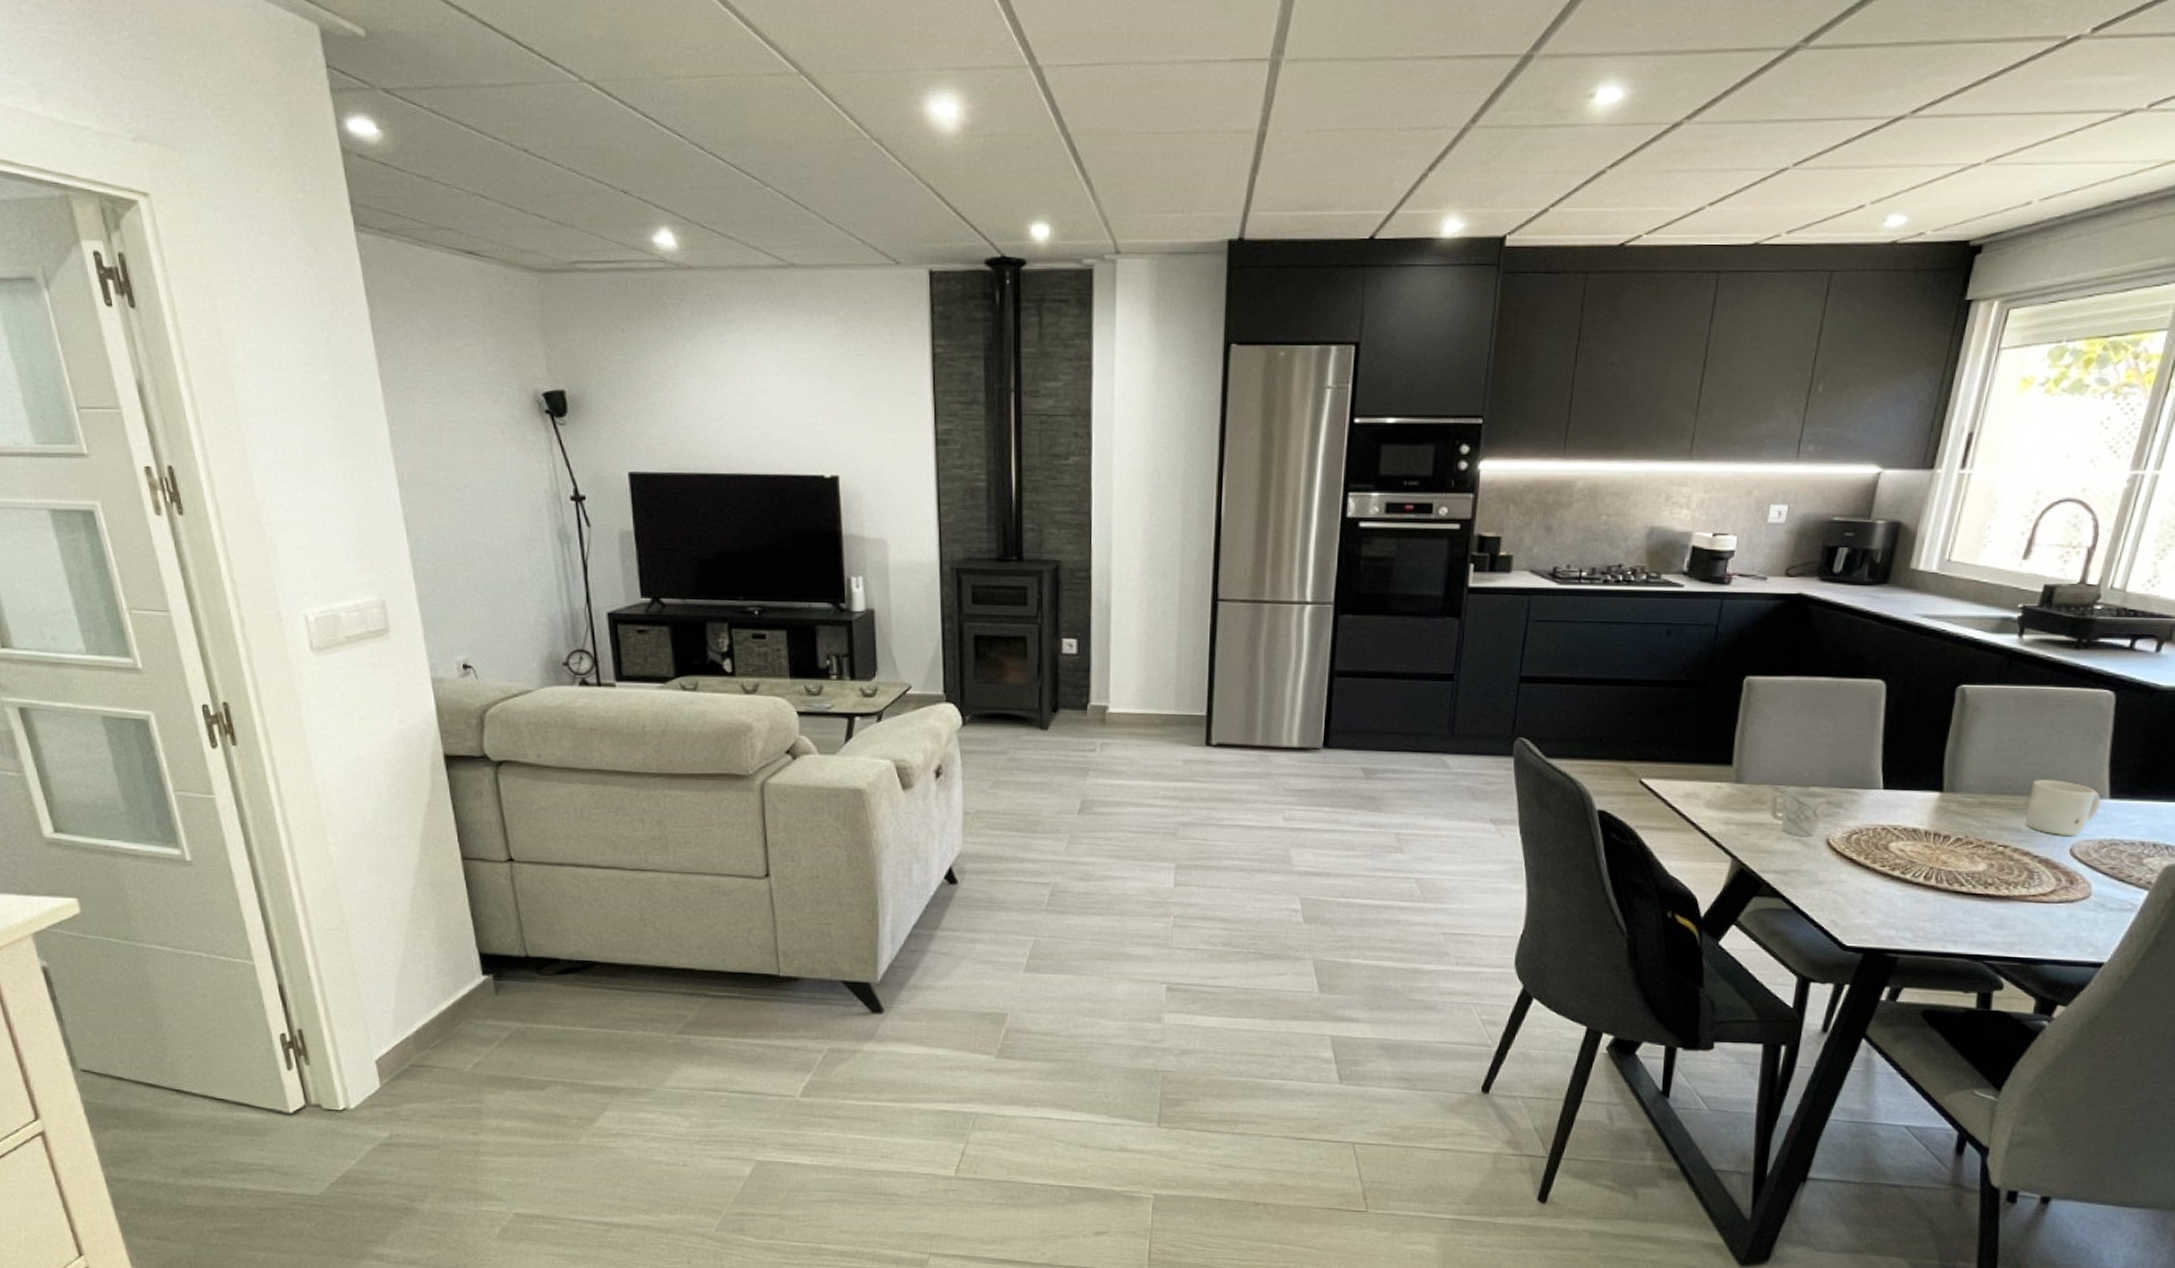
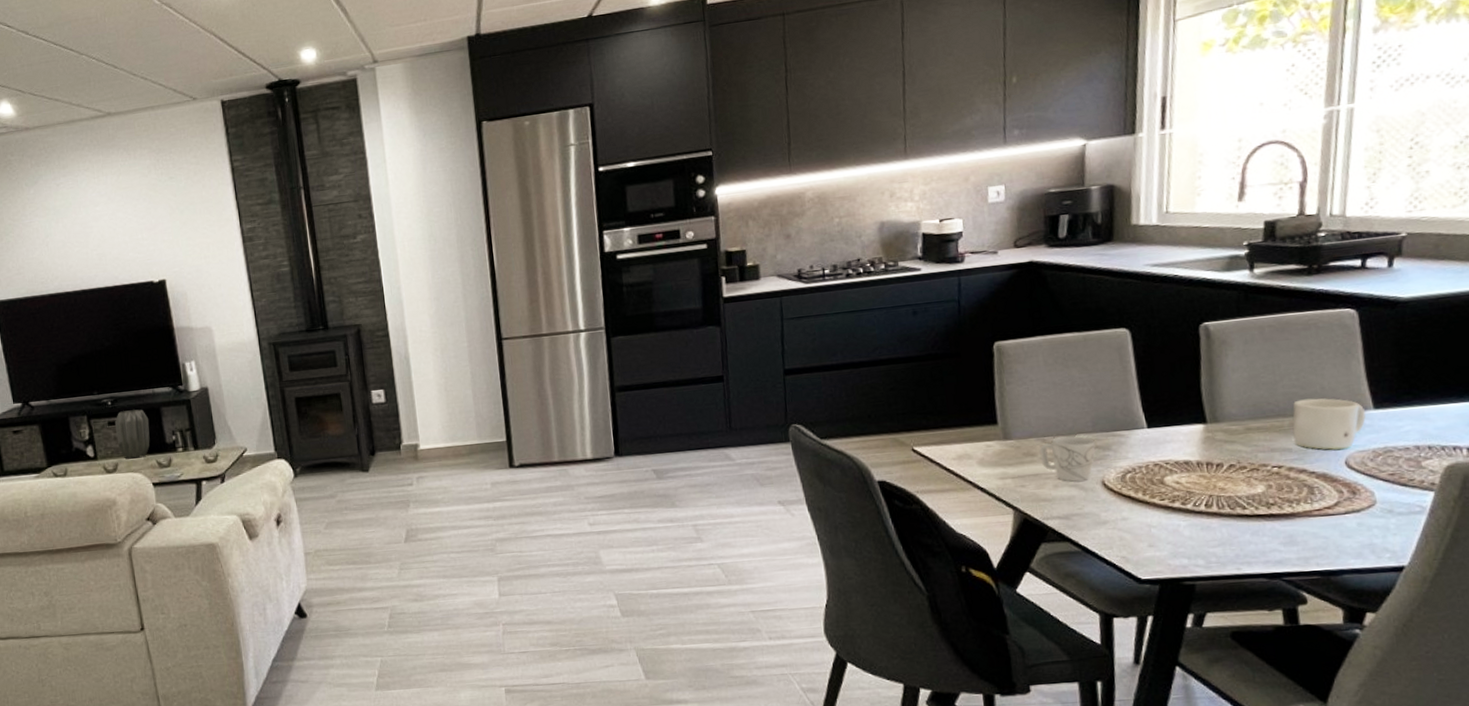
vase: none [760,624,801,681] -> present [114,409,150,459]

